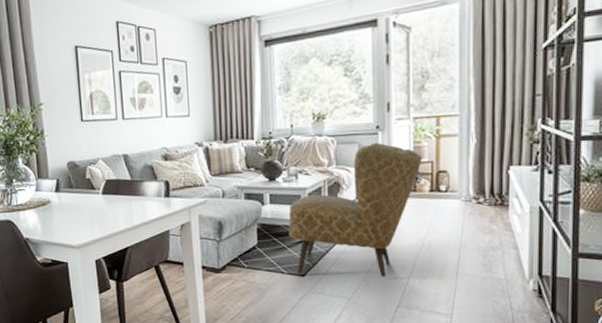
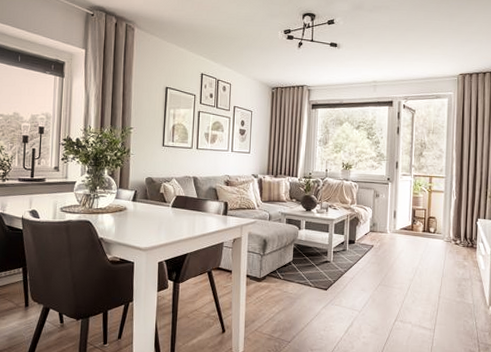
armchair: present [288,142,422,278] -> none [318,190,418,296]

